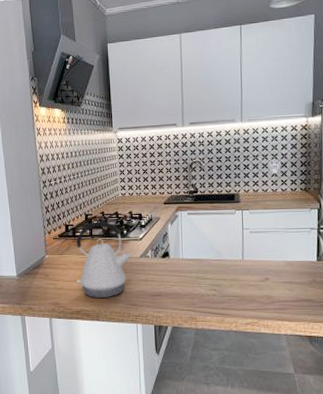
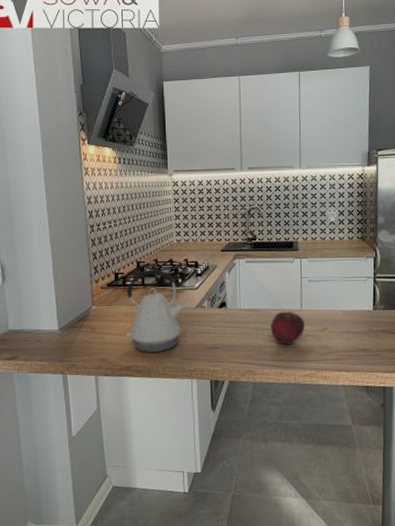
fruit: none [212,261,247,294] -> present [270,311,306,345]

